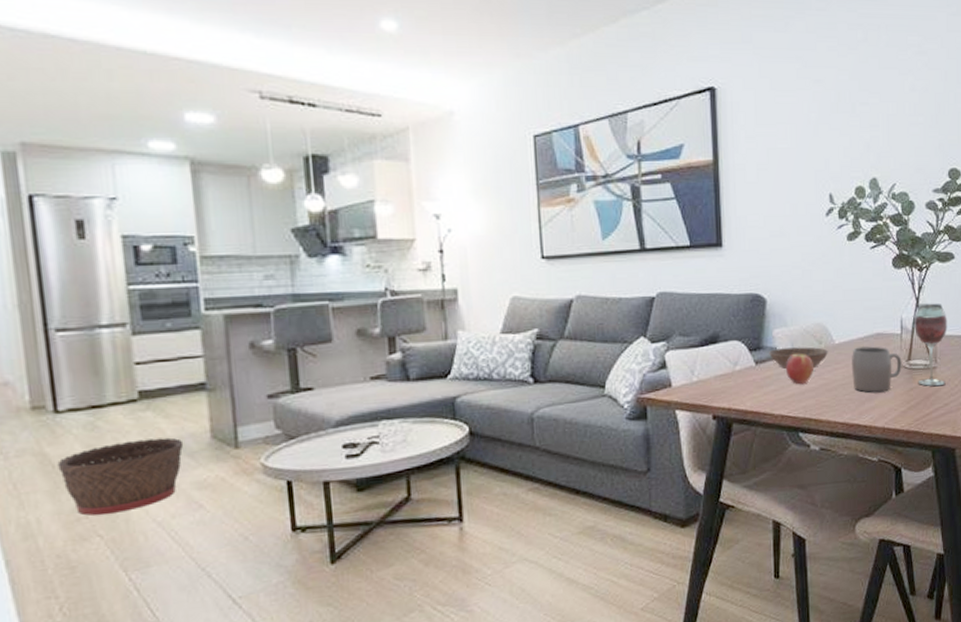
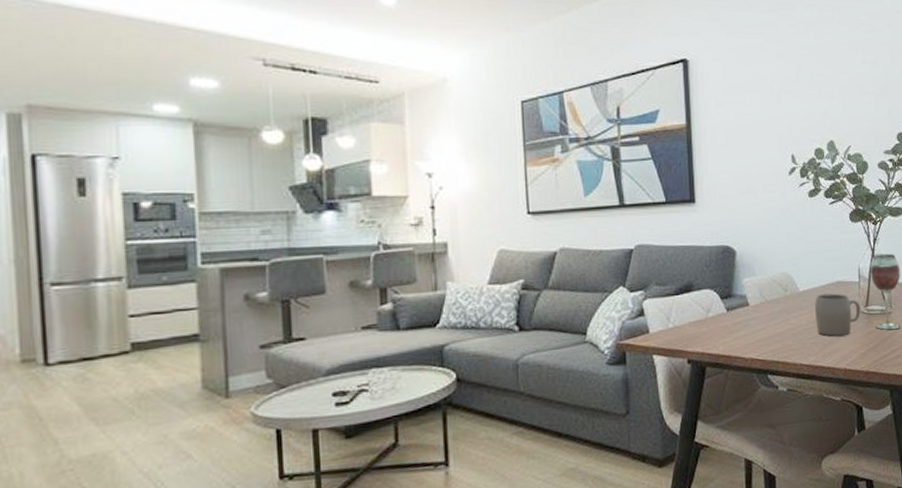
basket: present [57,437,184,516] -> none [44,388,175,468]
bowl: present [769,347,828,369] -> none [739,294,793,315]
fruit: present [786,354,813,384] -> none [755,301,780,329]

